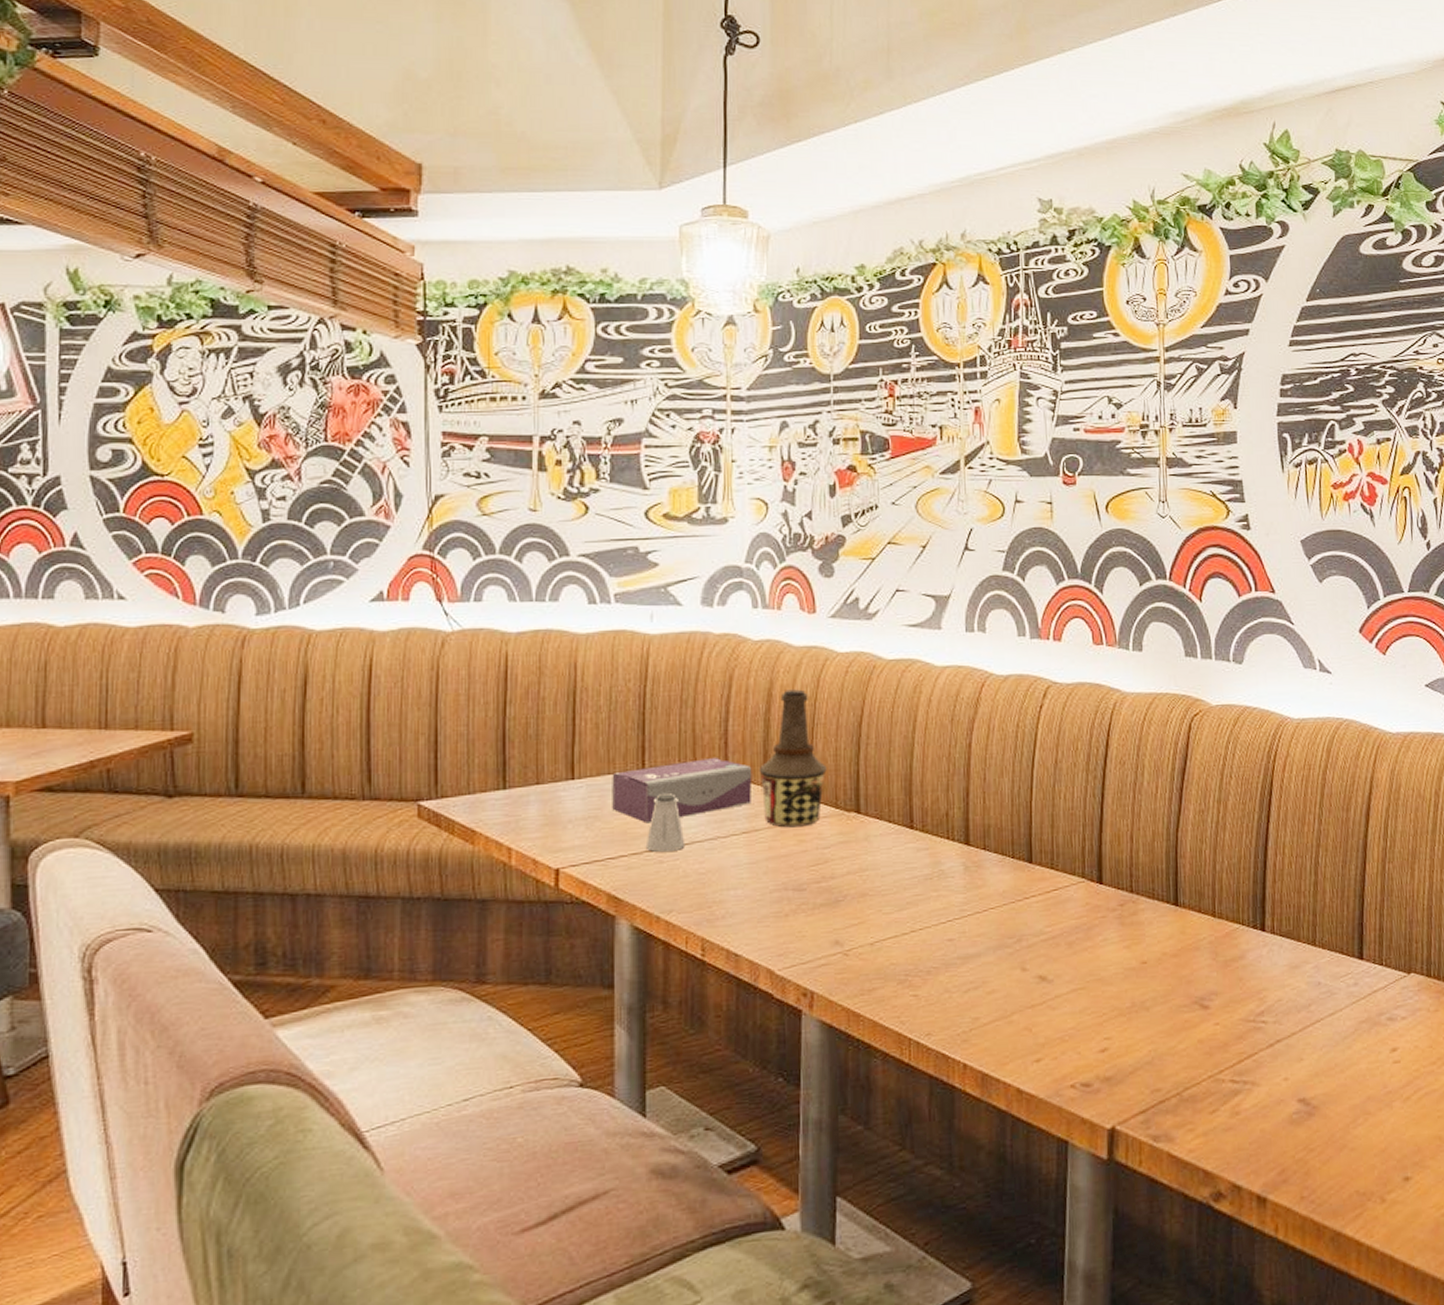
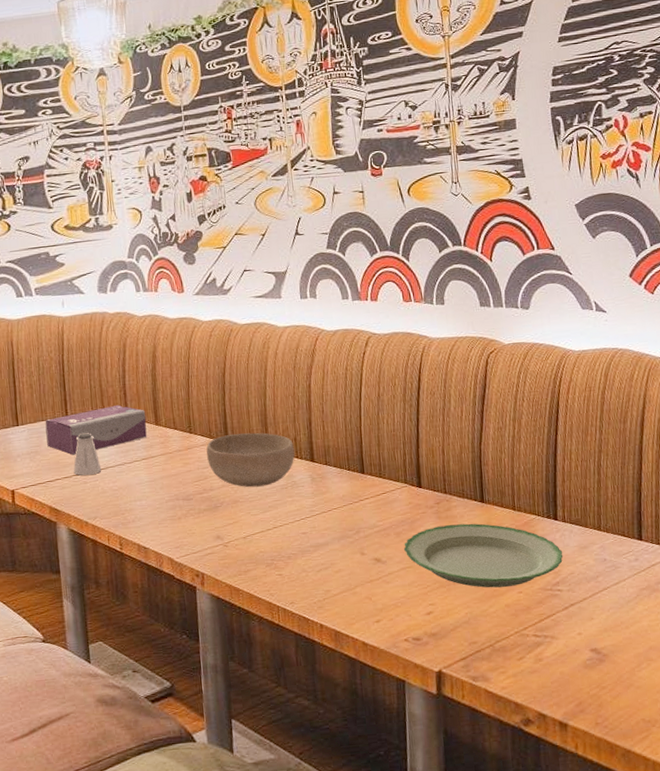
bottle: present [758,689,827,828] -> none [150,351,201,454]
bowl: none [830,803,945,877] -> present [206,432,295,488]
plate: none [1075,932,1271,1018] -> present [403,523,564,588]

